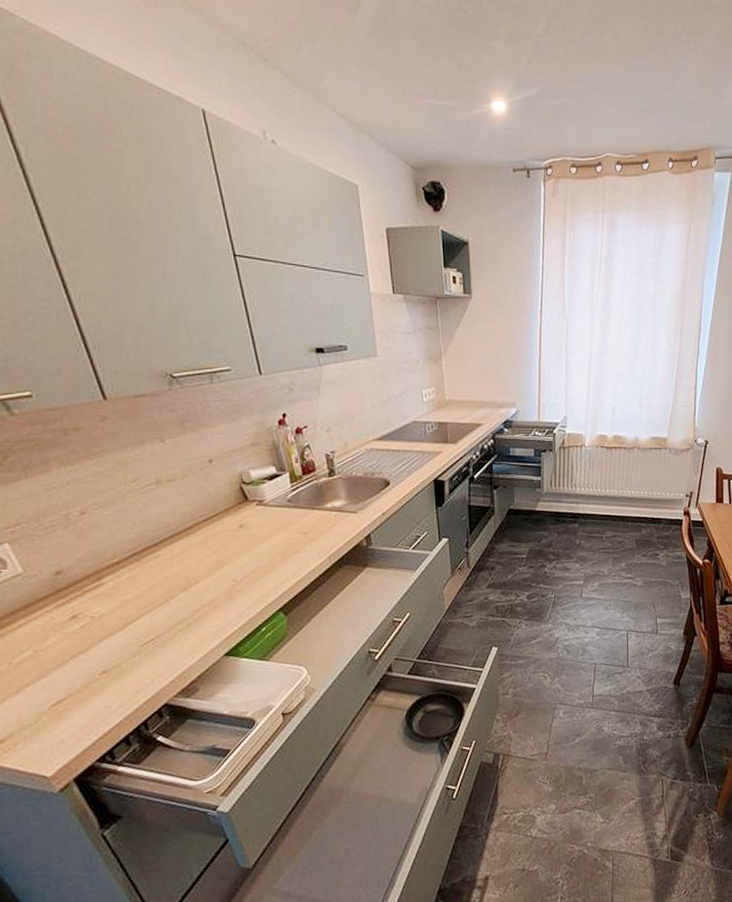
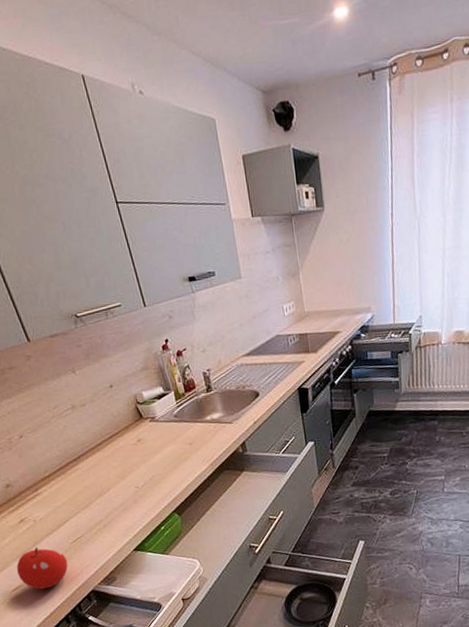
fruit: none [60,650,134,704] -> present [16,547,68,590]

